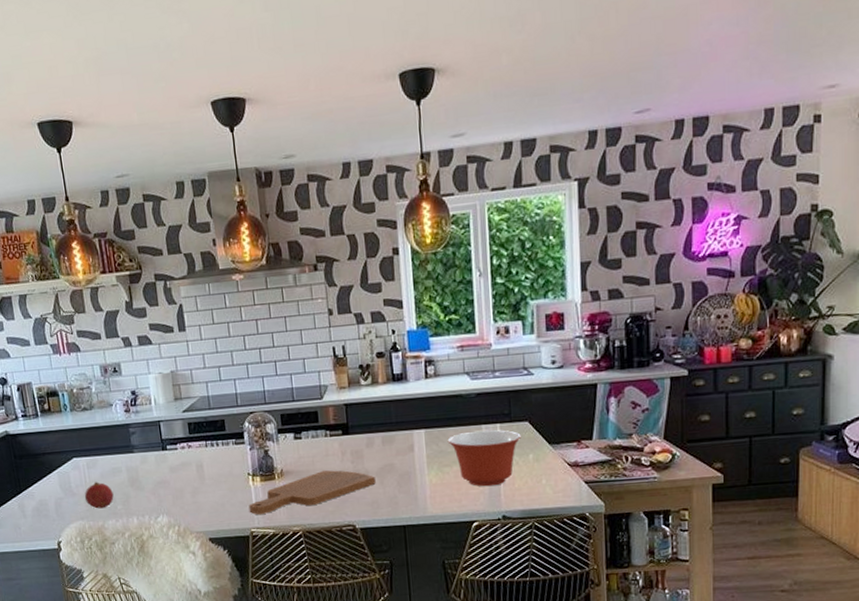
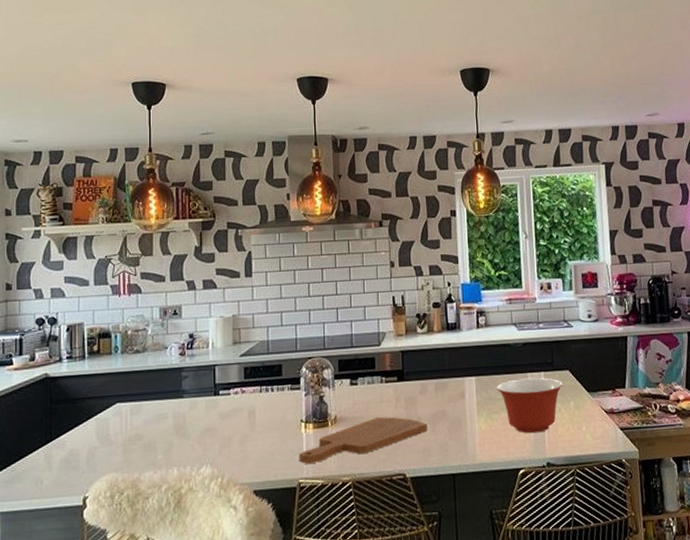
fruit: present [84,482,114,509] -> none [122,429,155,459]

